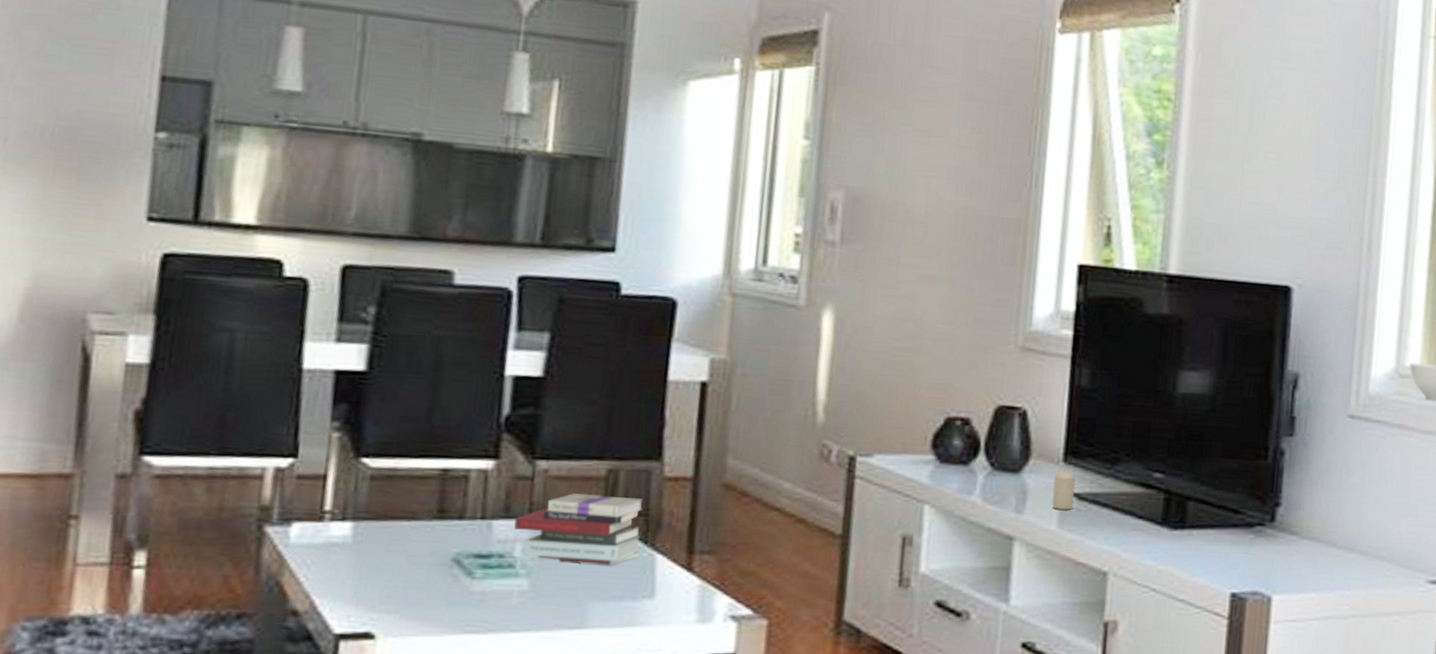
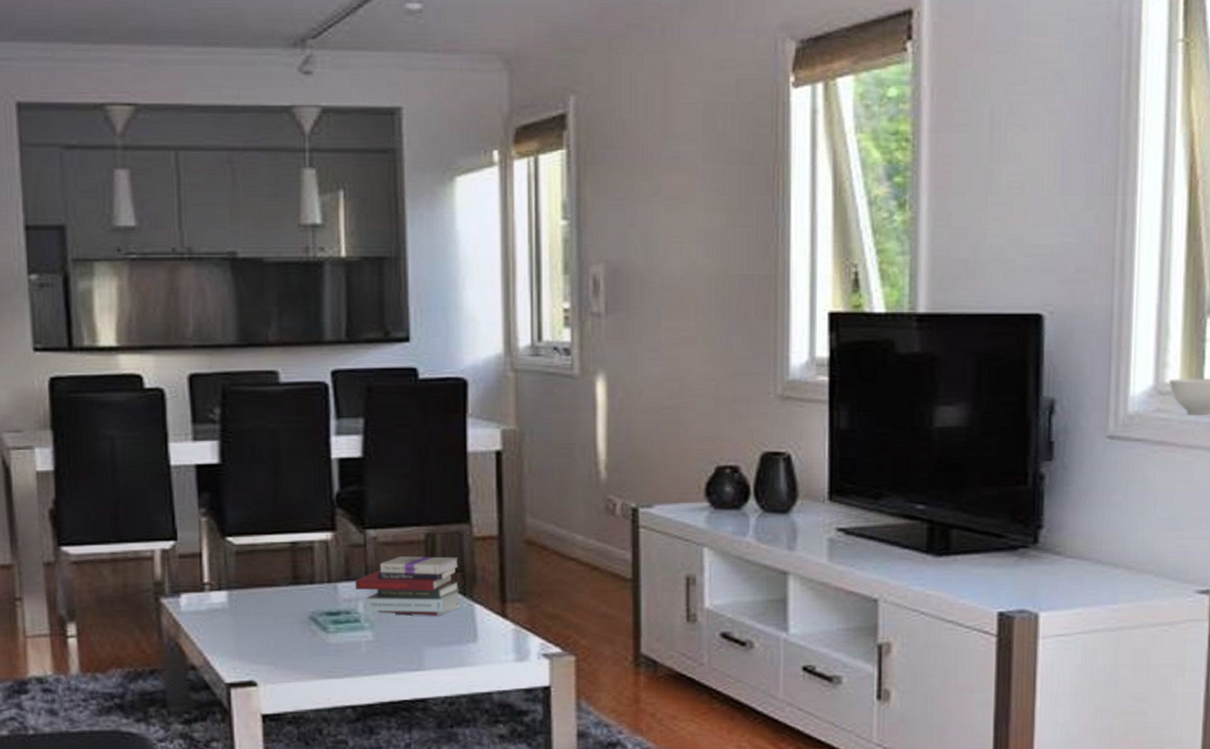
candle: present [1052,470,1076,510] -> none [821,508,841,544]

